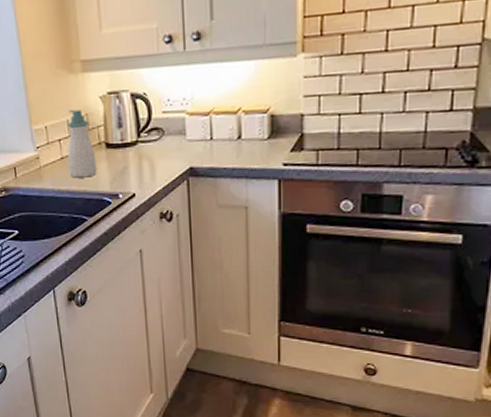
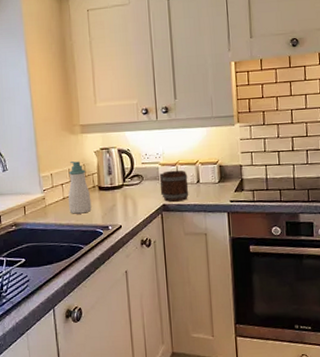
mug: none [185,121,226,164] -> present [159,170,189,202]

